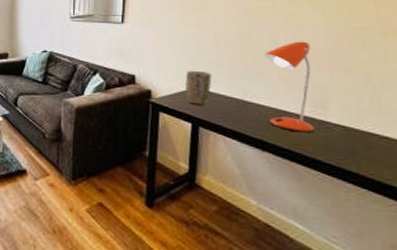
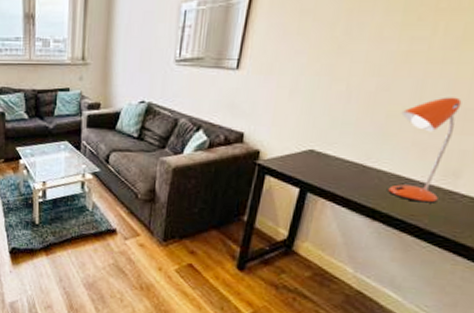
plant pot: present [185,70,212,105] -> none [298,128,334,169]

